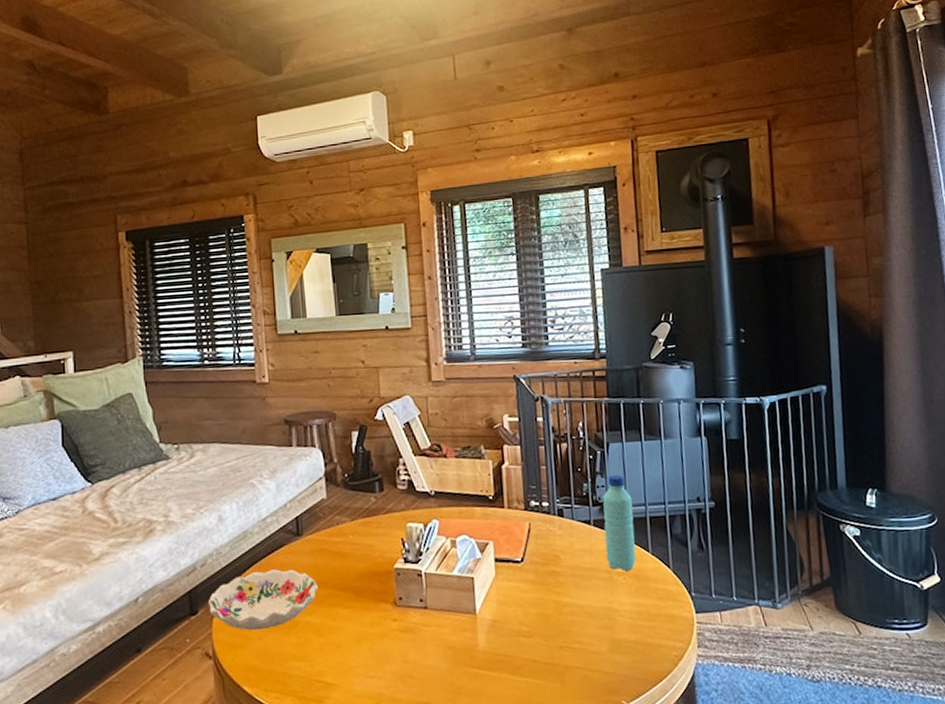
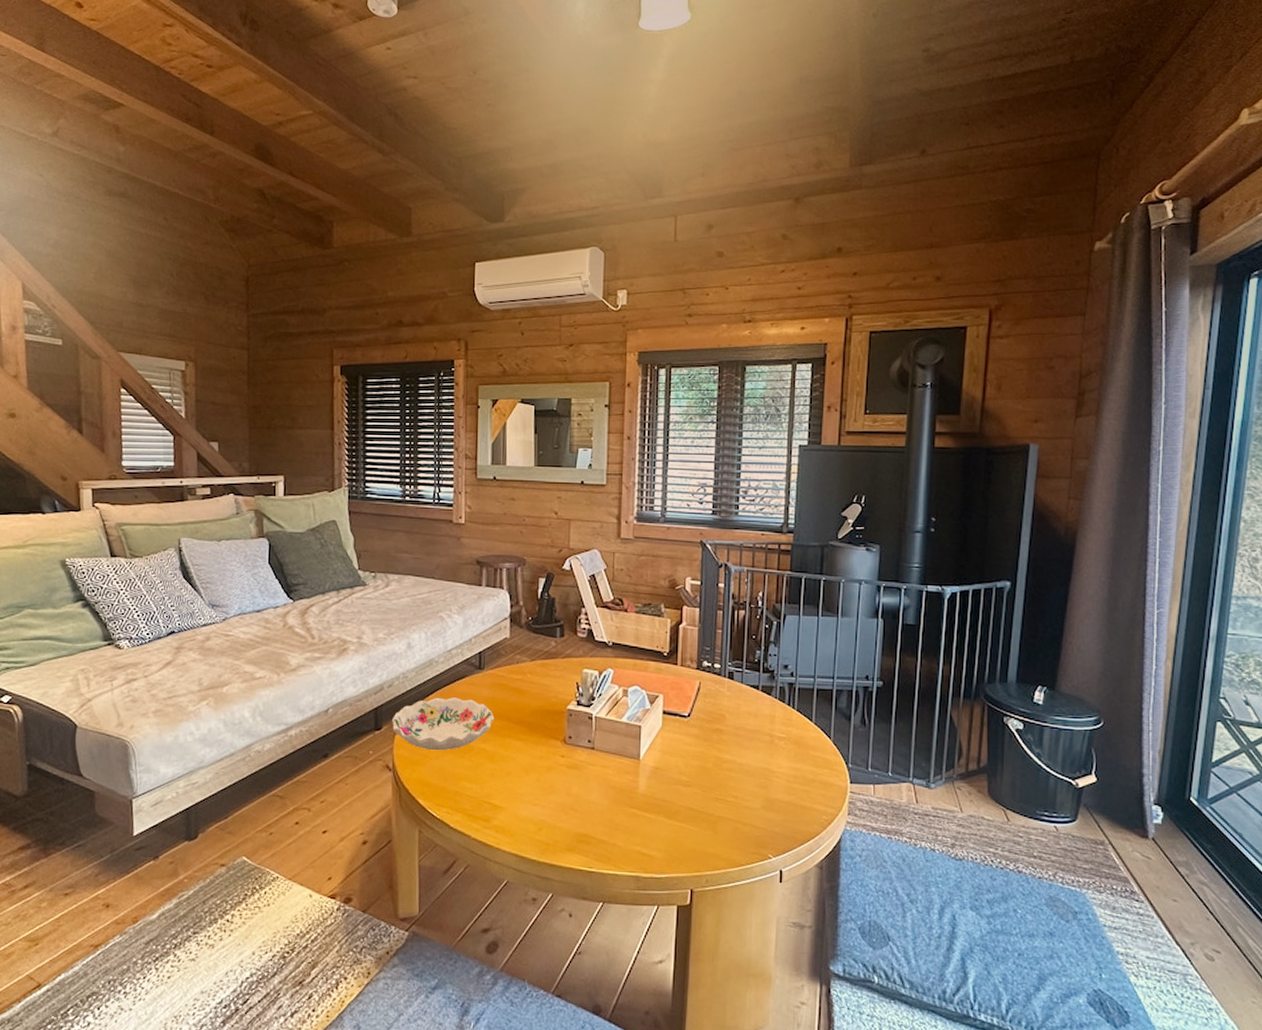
water bottle: present [602,475,637,572] -> none [770,646,802,737]

